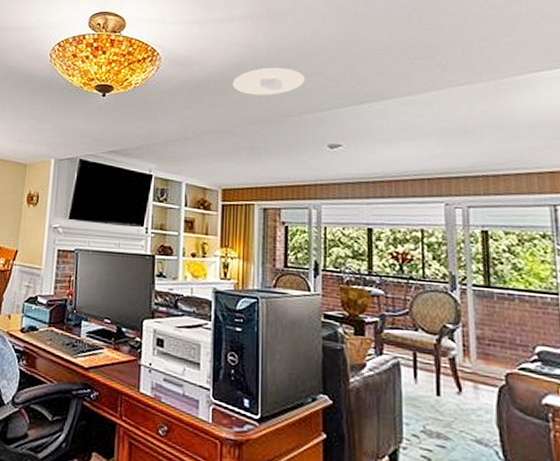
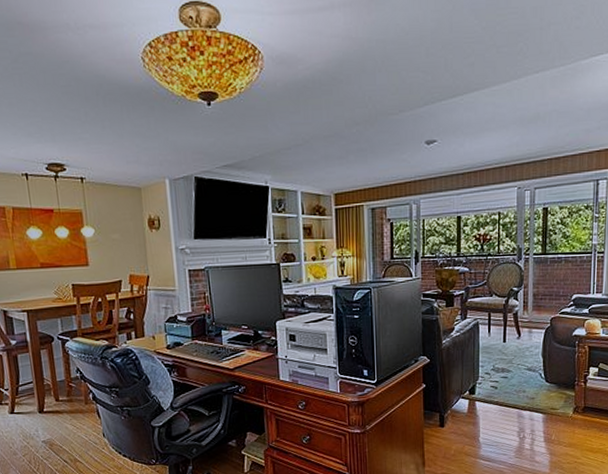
recessed light: present [232,67,306,95] -> none [336,62,405,94]

